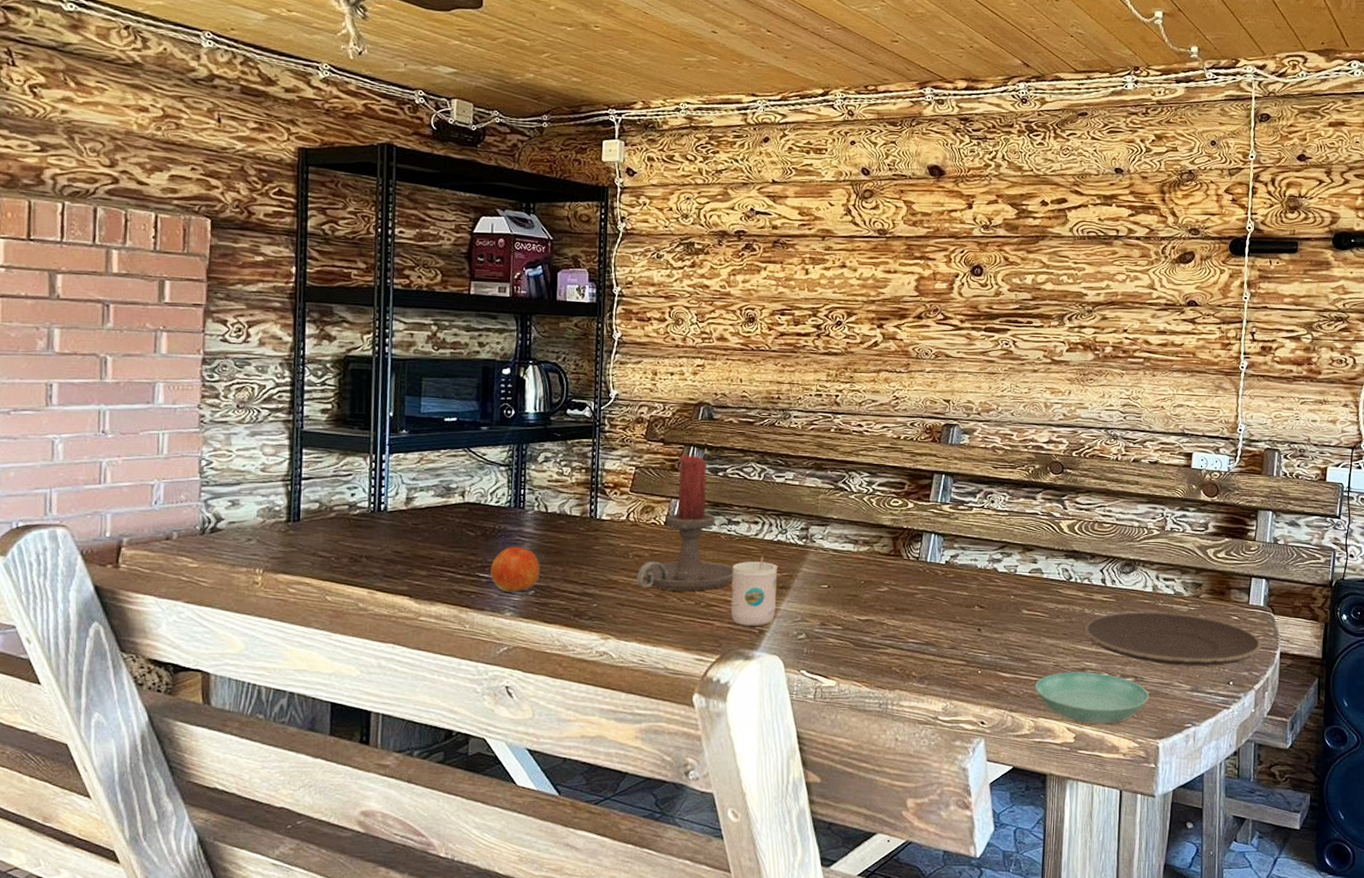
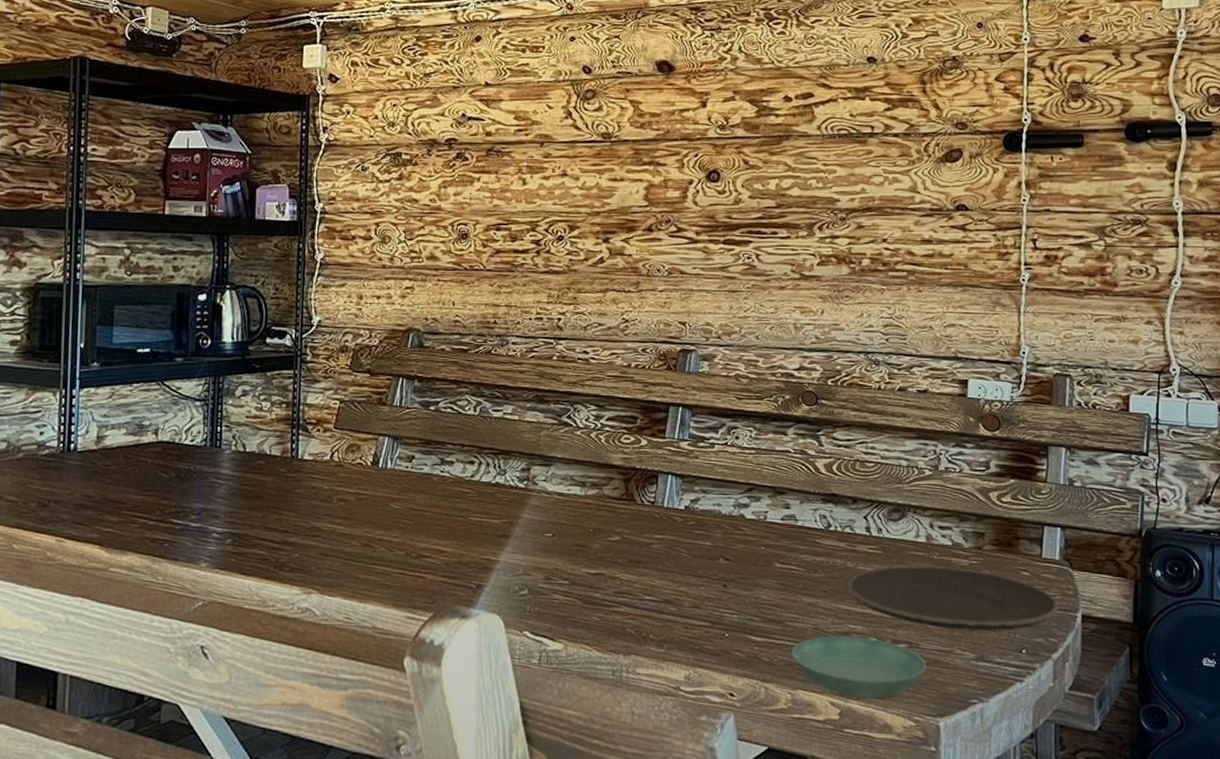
apple: present [490,547,541,592] -> none [185,490,239,541]
candle holder: present [636,455,734,591] -> none [341,387,448,540]
mug: present [730,556,777,626] -> none [444,500,496,580]

